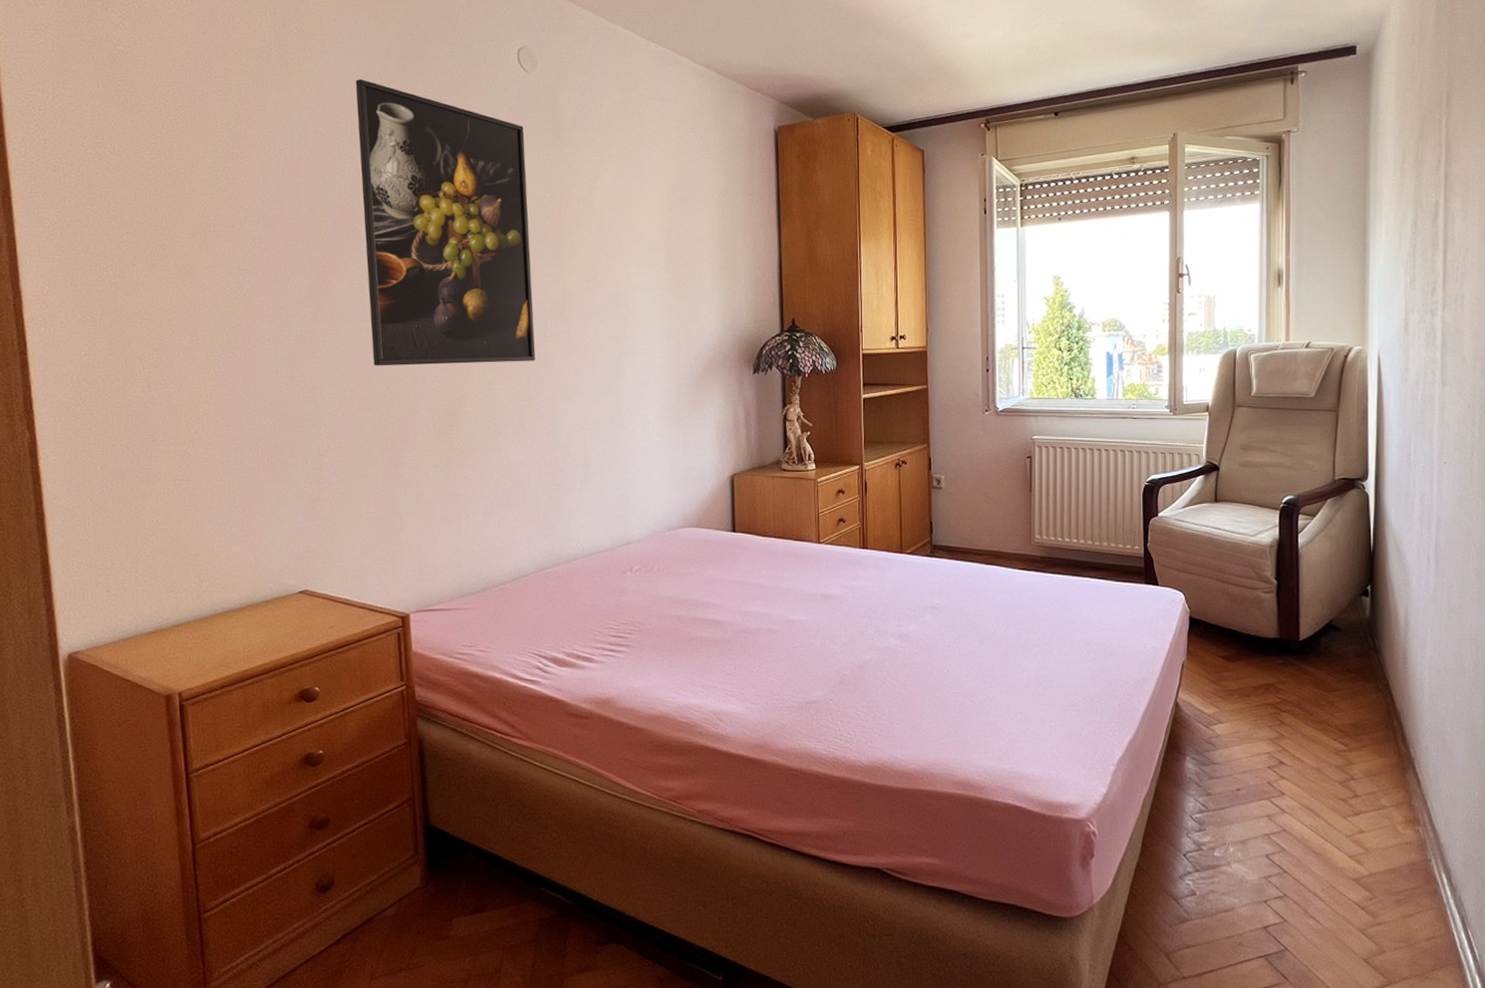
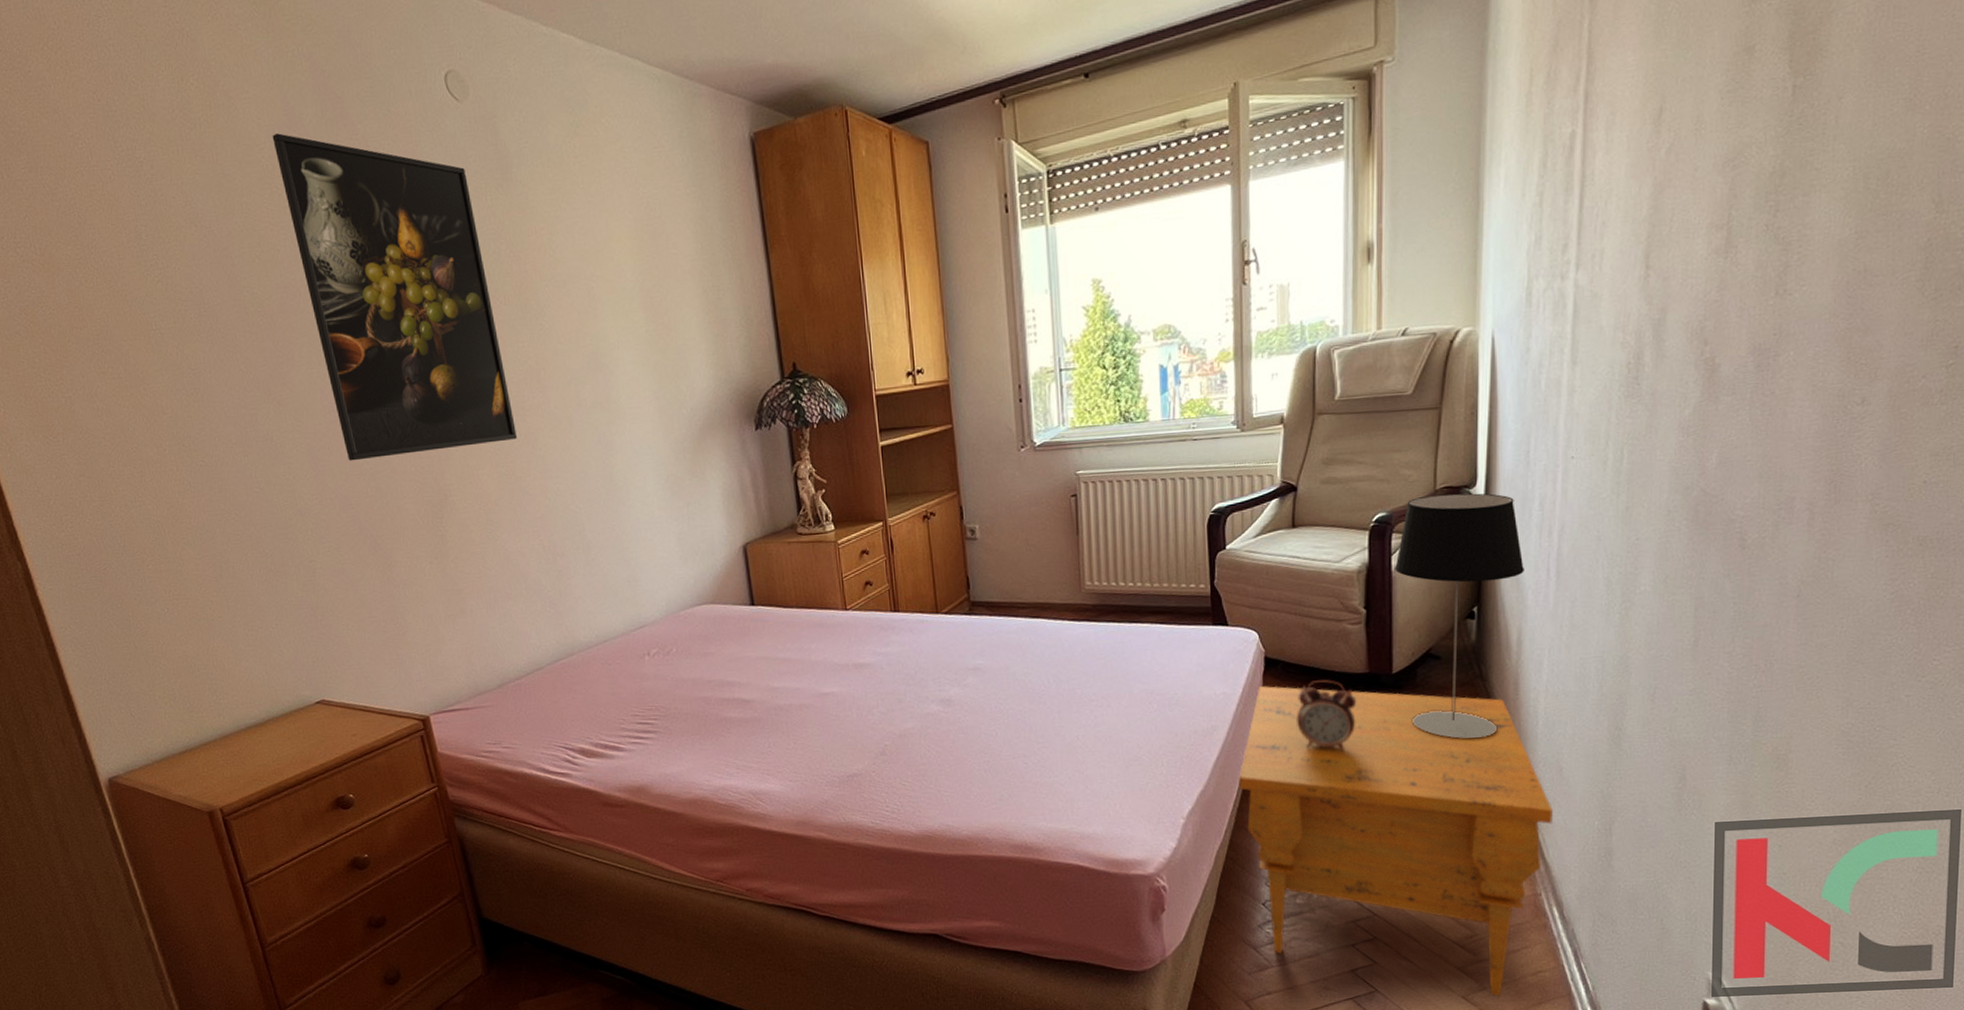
nightstand: none [1165,644,1440,961] -> present [1239,686,1554,997]
alarm clock: none [1217,642,1269,711] -> present [1297,679,1357,752]
table lamp: none [1301,484,1409,707] -> present [1395,493,1524,739]

